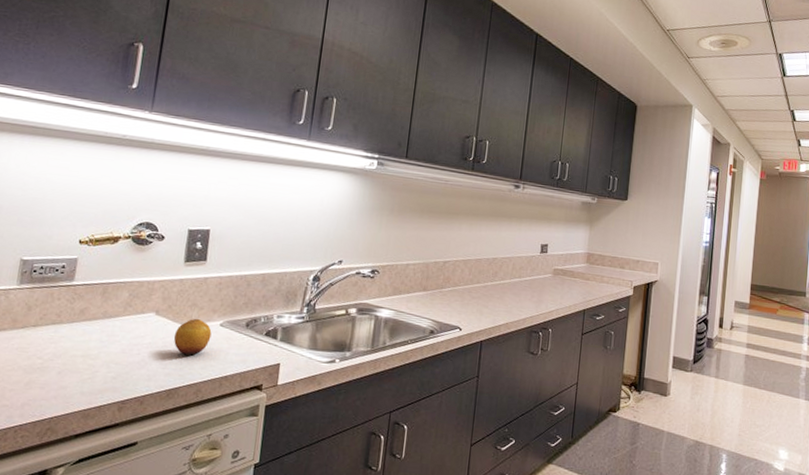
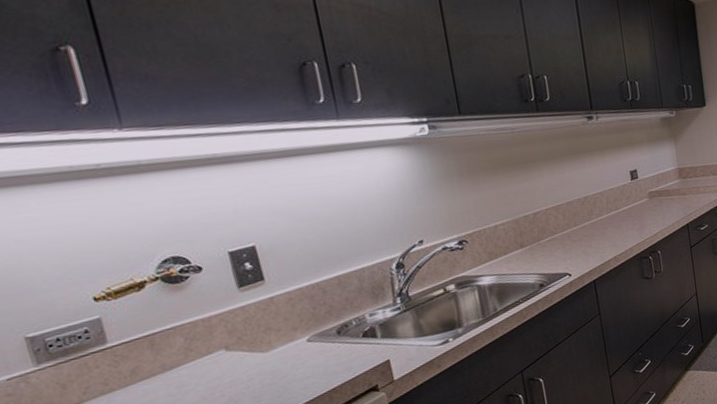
fruit: present [173,318,212,356] -> none [257,341,302,382]

